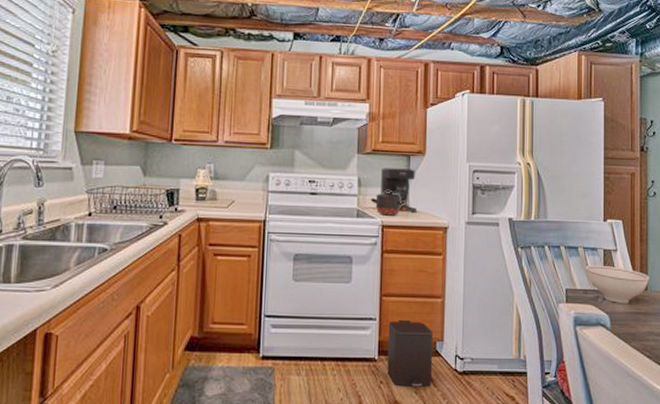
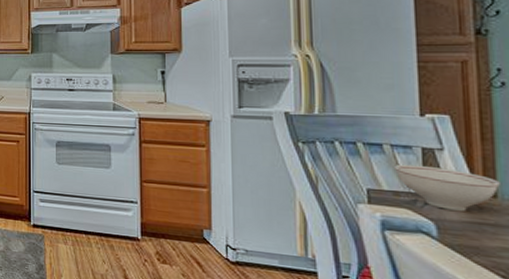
cooking pot: present [370,190,407,216] -> none [126,86,163,109]
coffee maker: present [381,168,417,213] -> none [136,65,175,106]
pedal bin: present [387,319,433,387] -> none [150,204,200,272]

